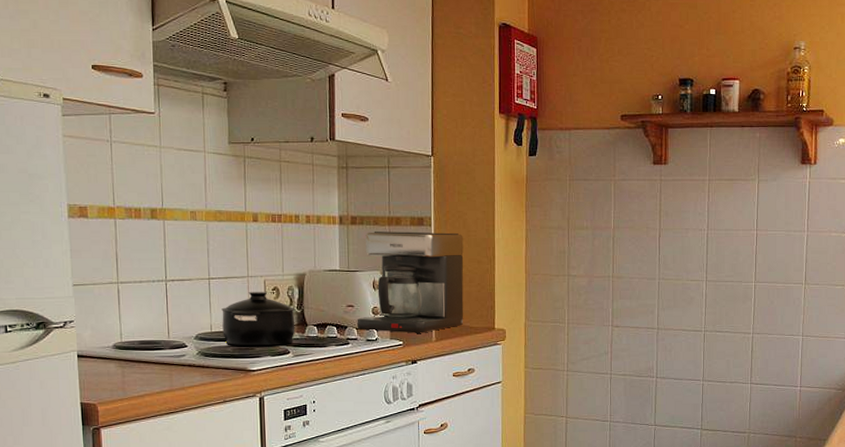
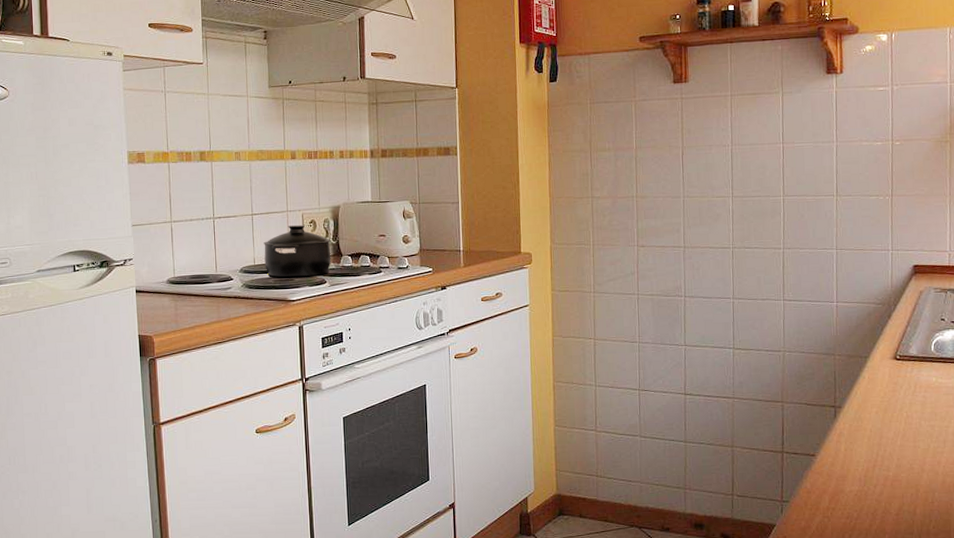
coffee maker: present [357,231,463,333] -> none [388,161,490,260]

